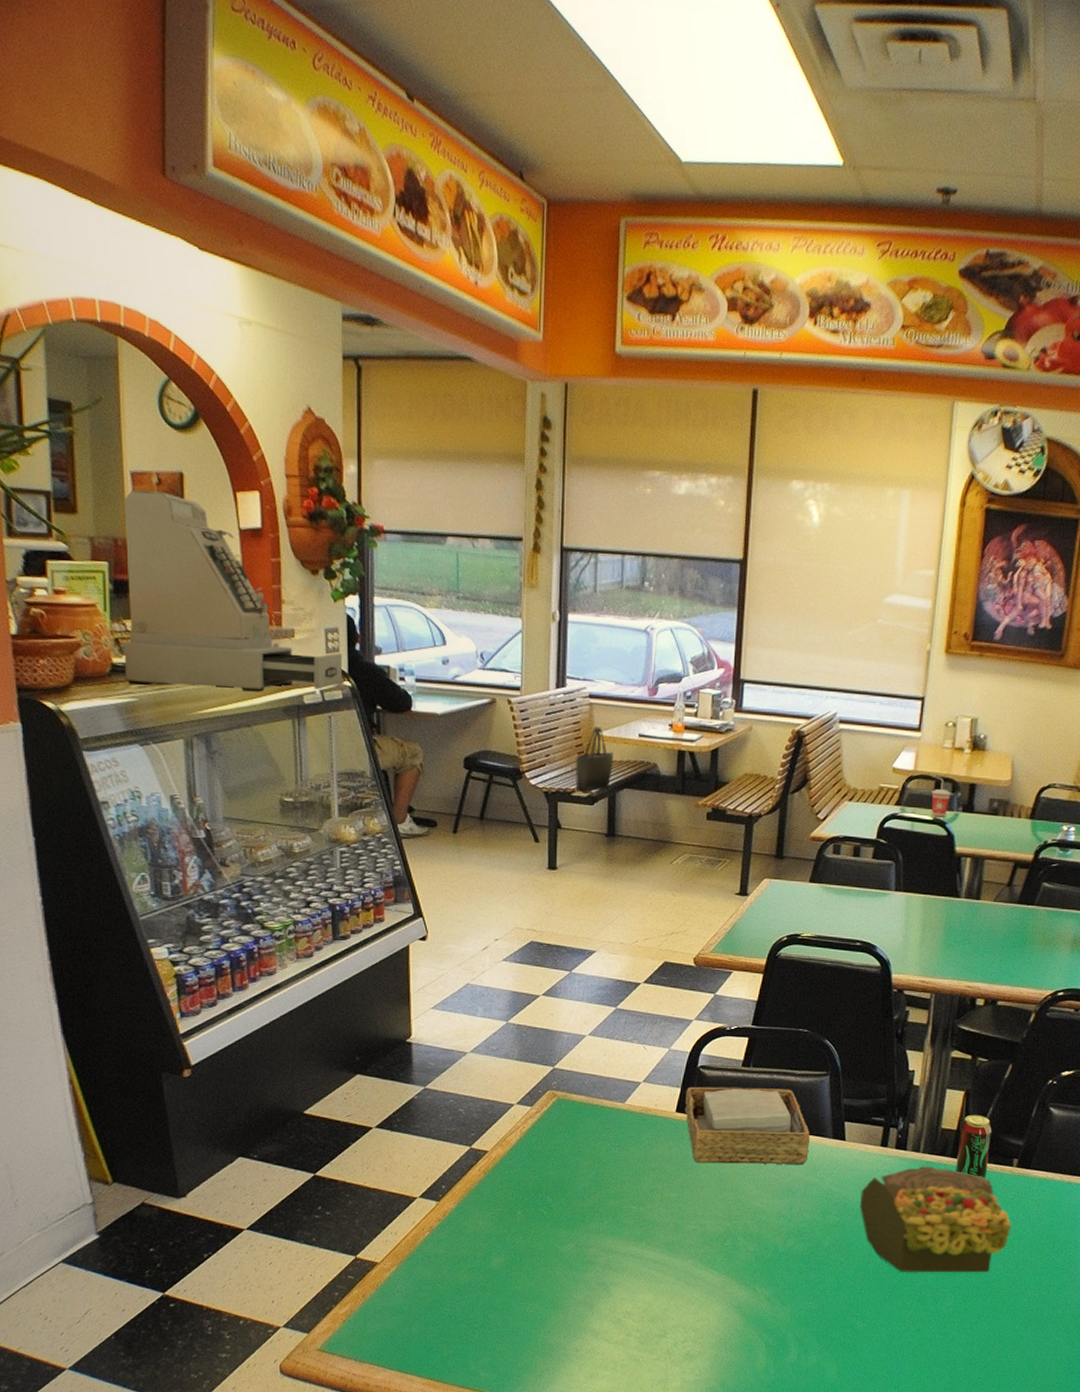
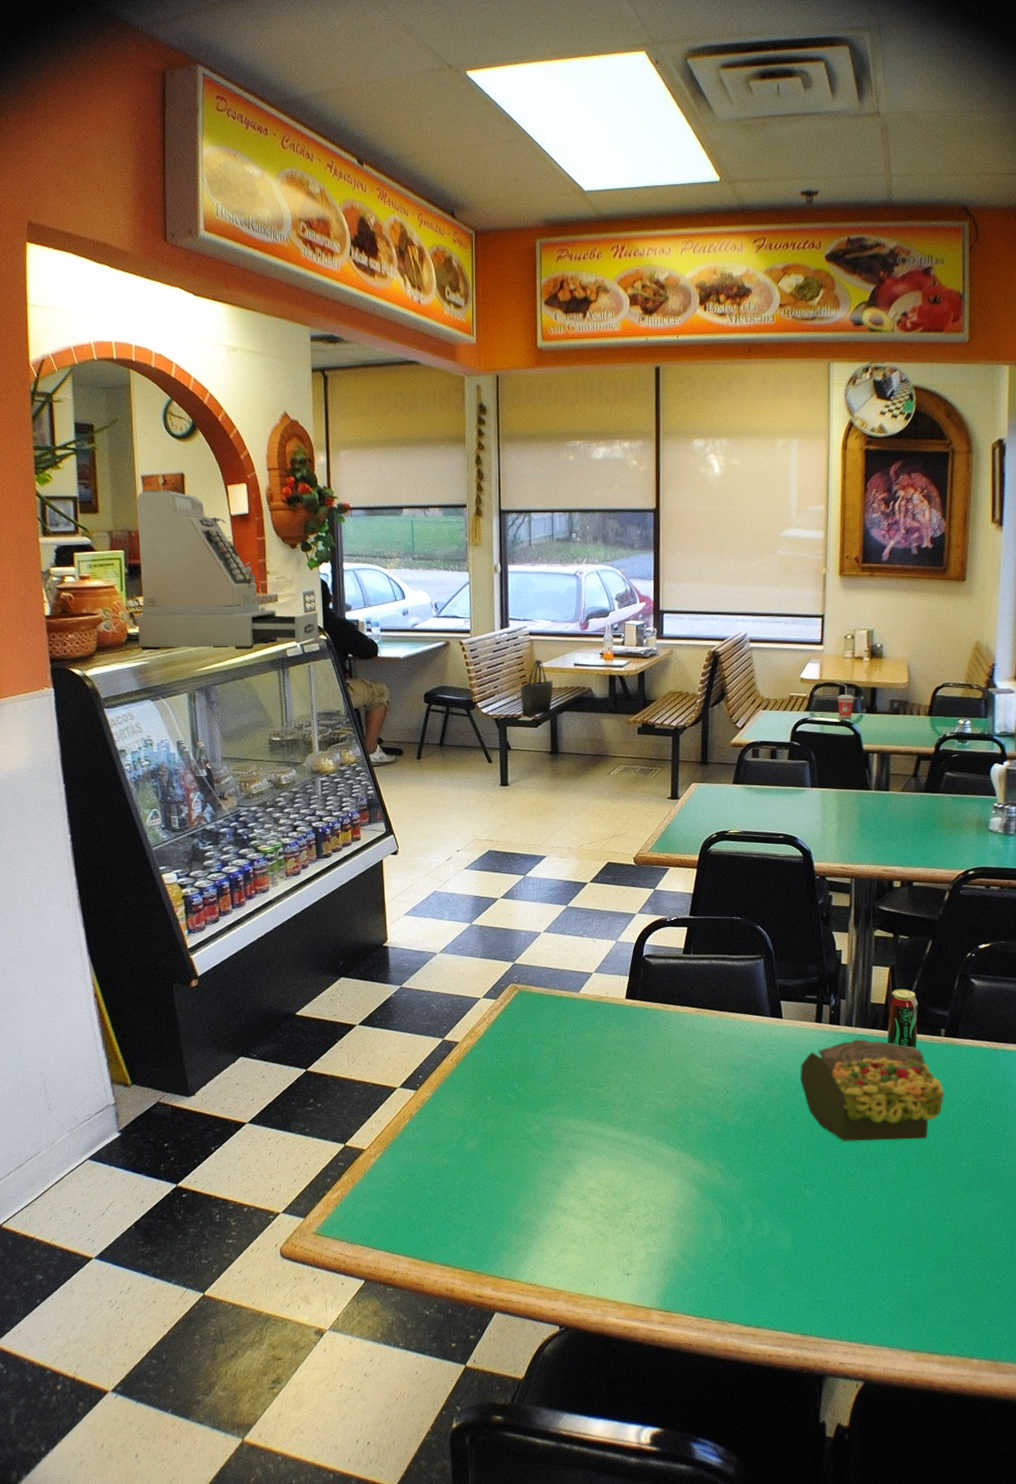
napkin holder: present [685,1086,810,1165] -> none [633,972,749,1045]

